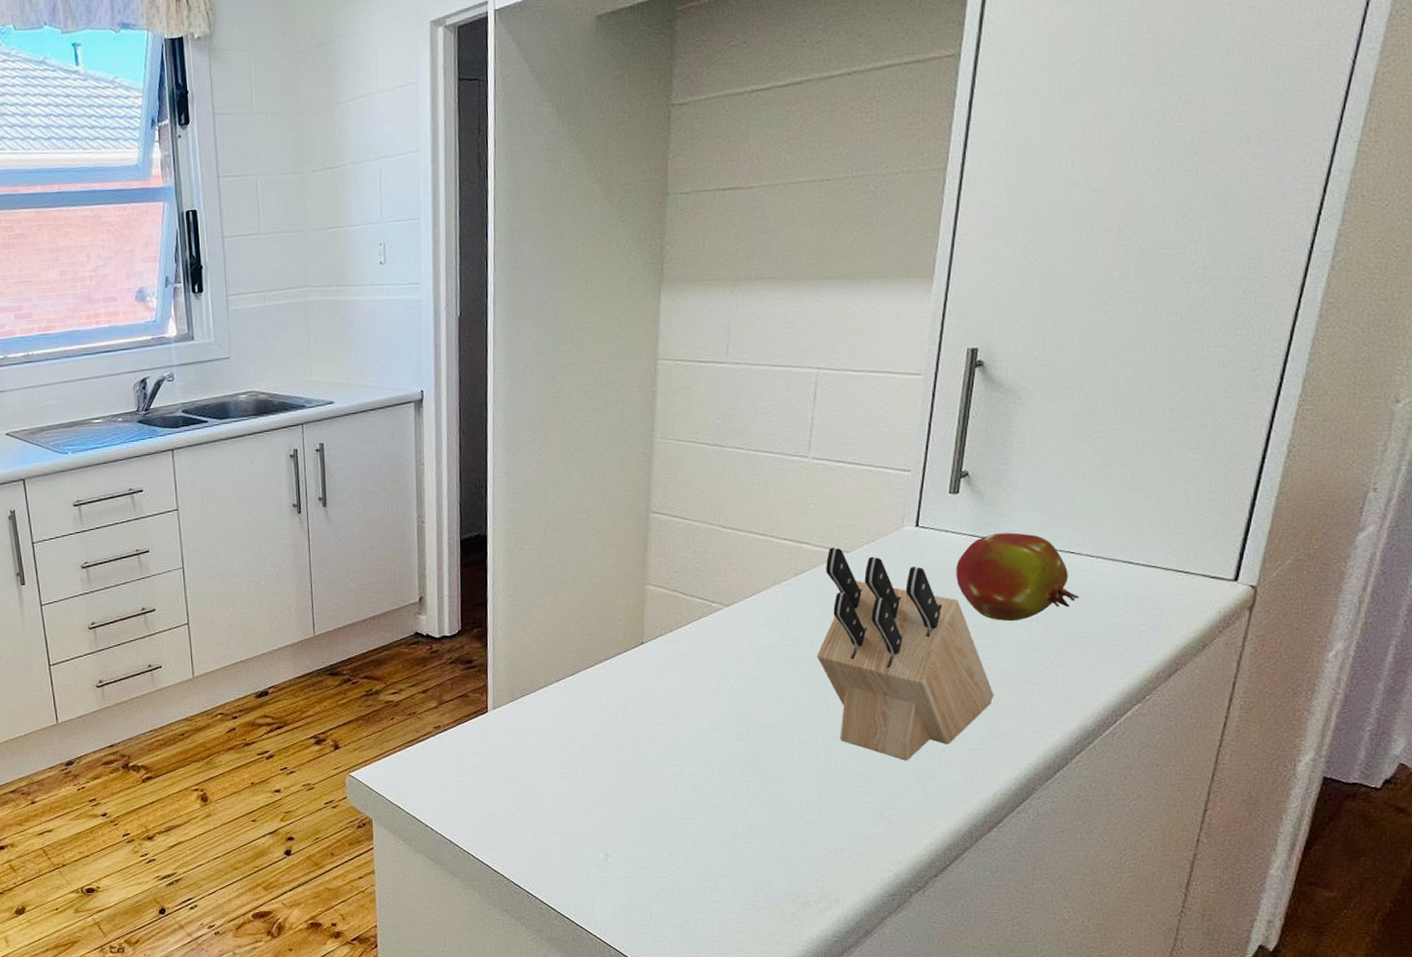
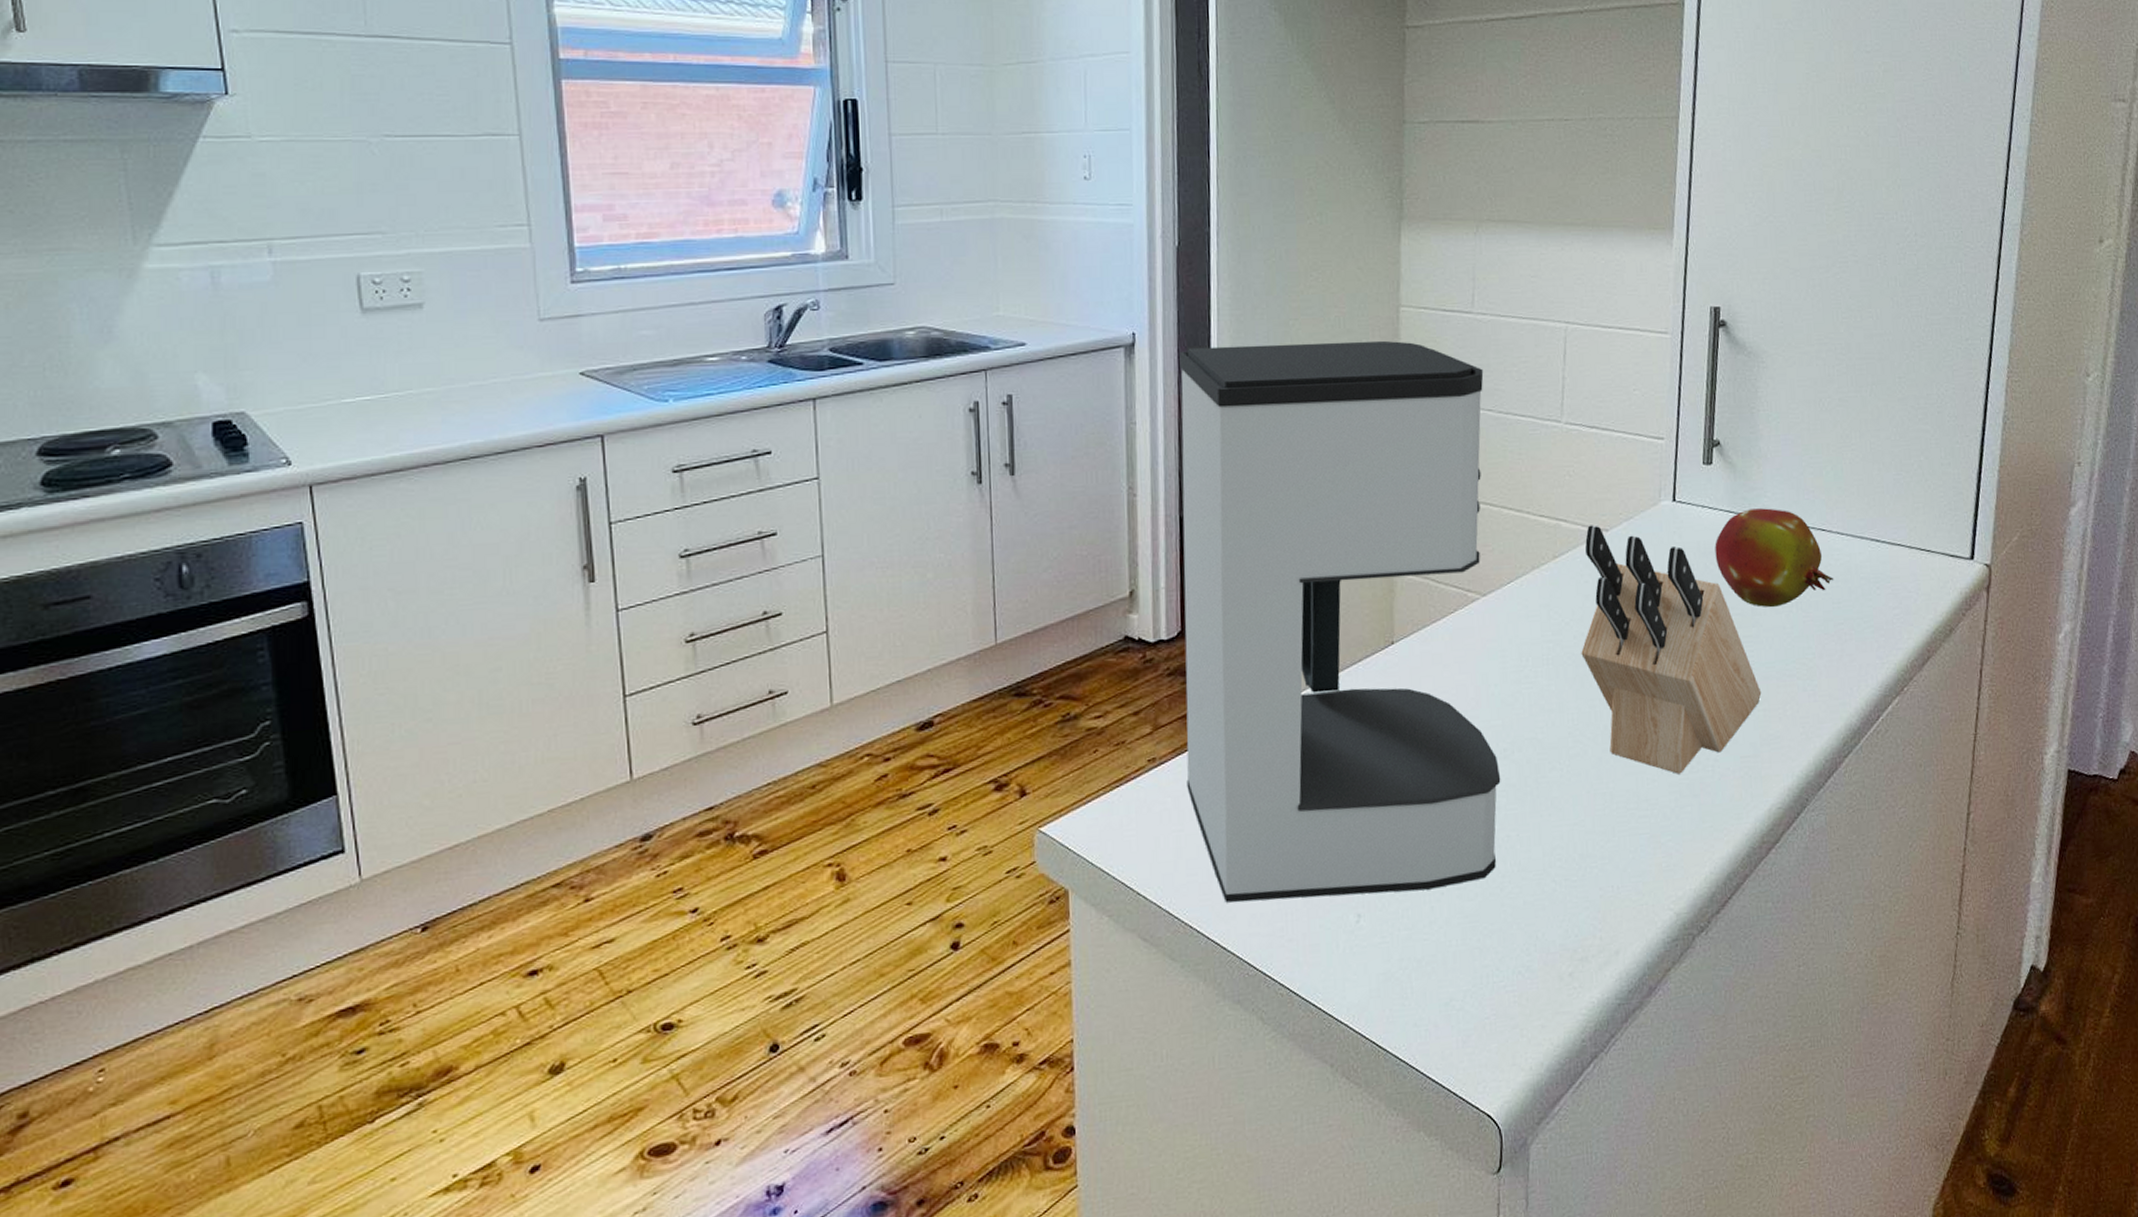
coffee maker: none [460,390,736,840] -> present [1179,340,1501,903]

